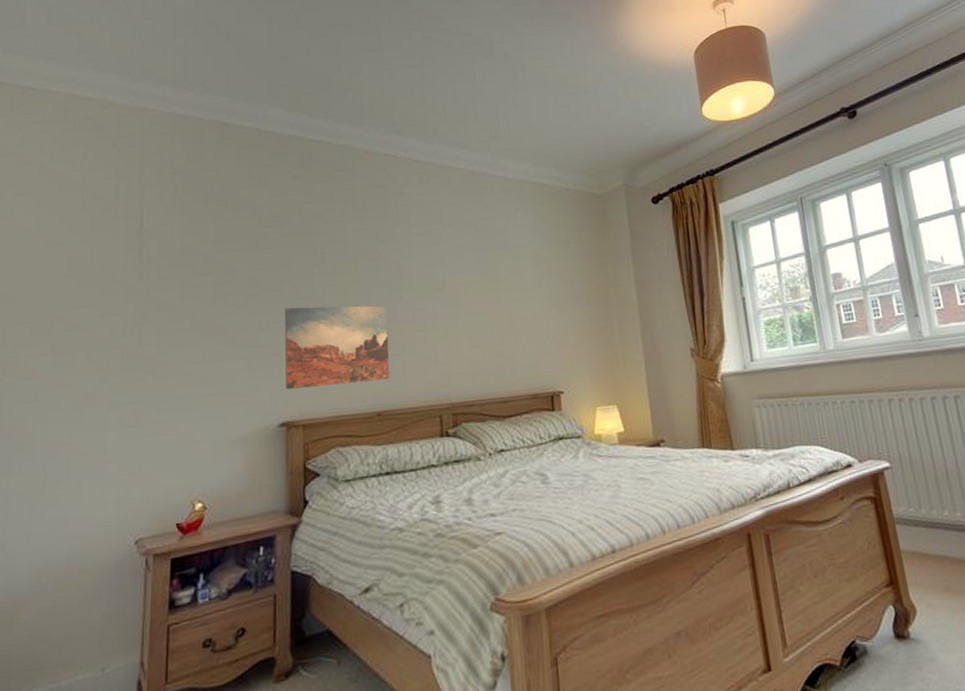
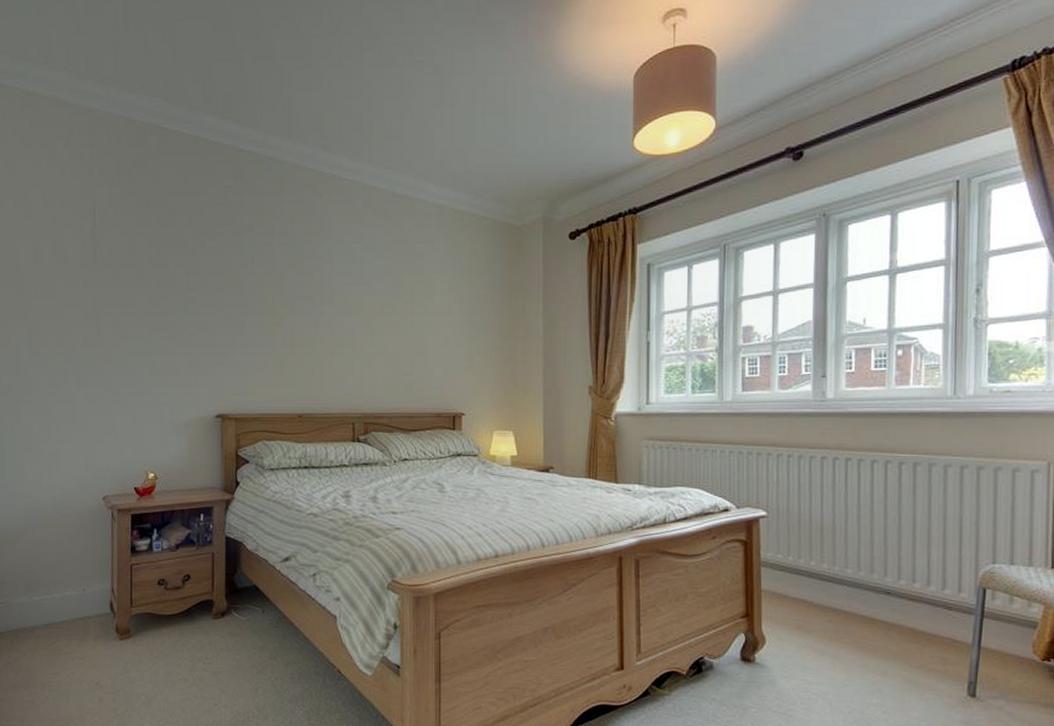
wall art: present [285,305,390,389] -> none [220,312,311,386]

